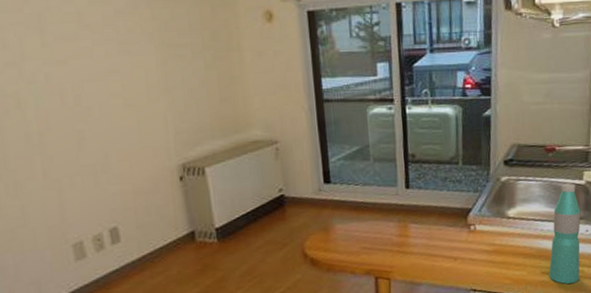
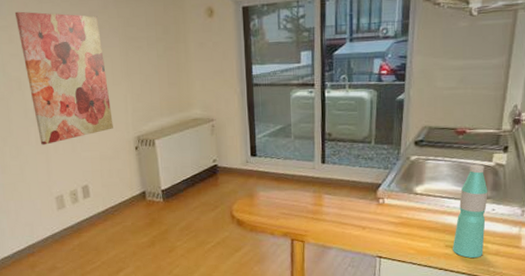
wall art: none [9,8,150,179] -> present [14,11,113,145]

